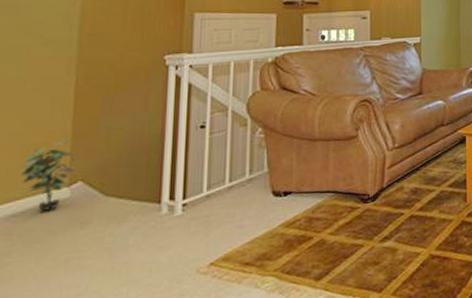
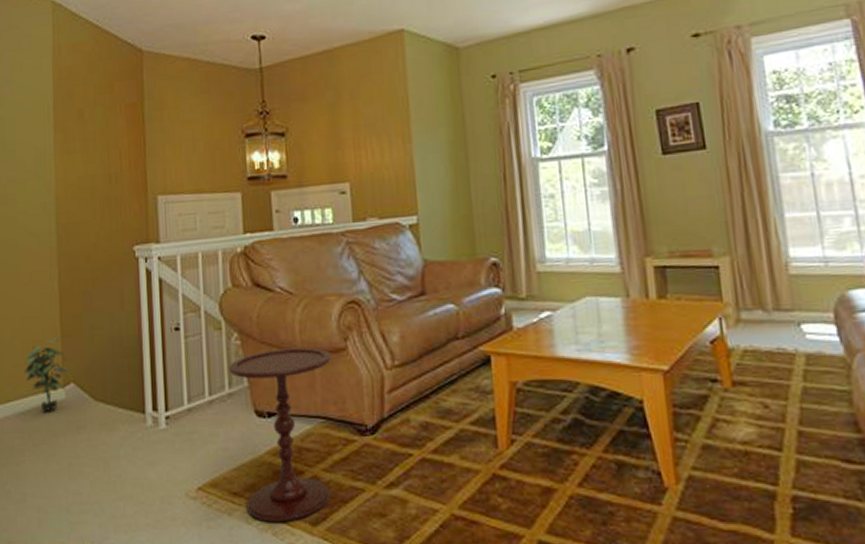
side table: none [250,137,344,284] -> present [228,347,332,521]

